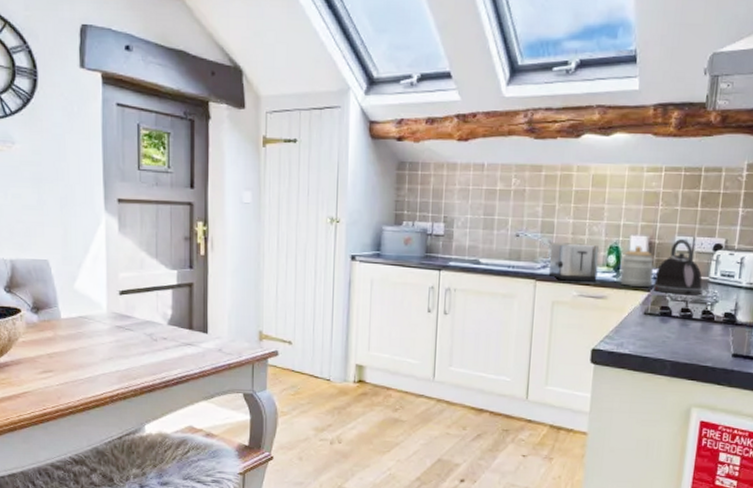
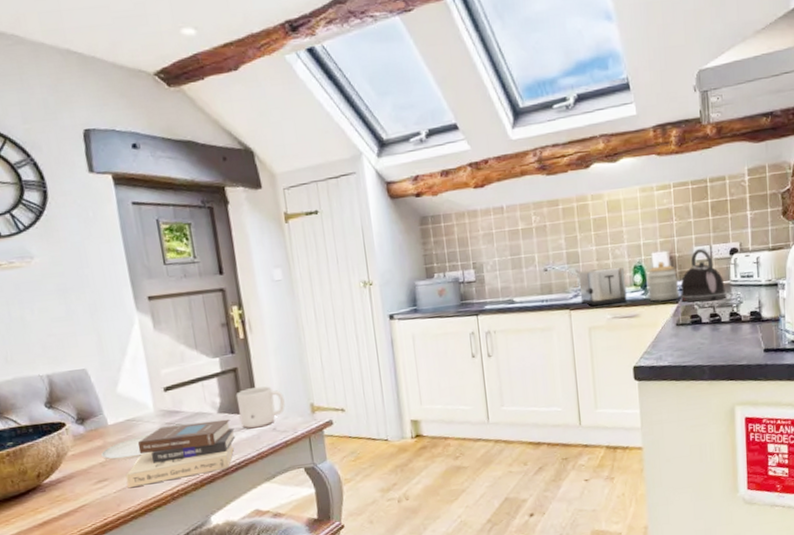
plate: none [50,335,98,355] -> present [101,435,149,461]
books: none [70,329,181,384] -> present [125,419,236,489]
mug: none [187,305,234,346] -> present [235,386,285,429]

